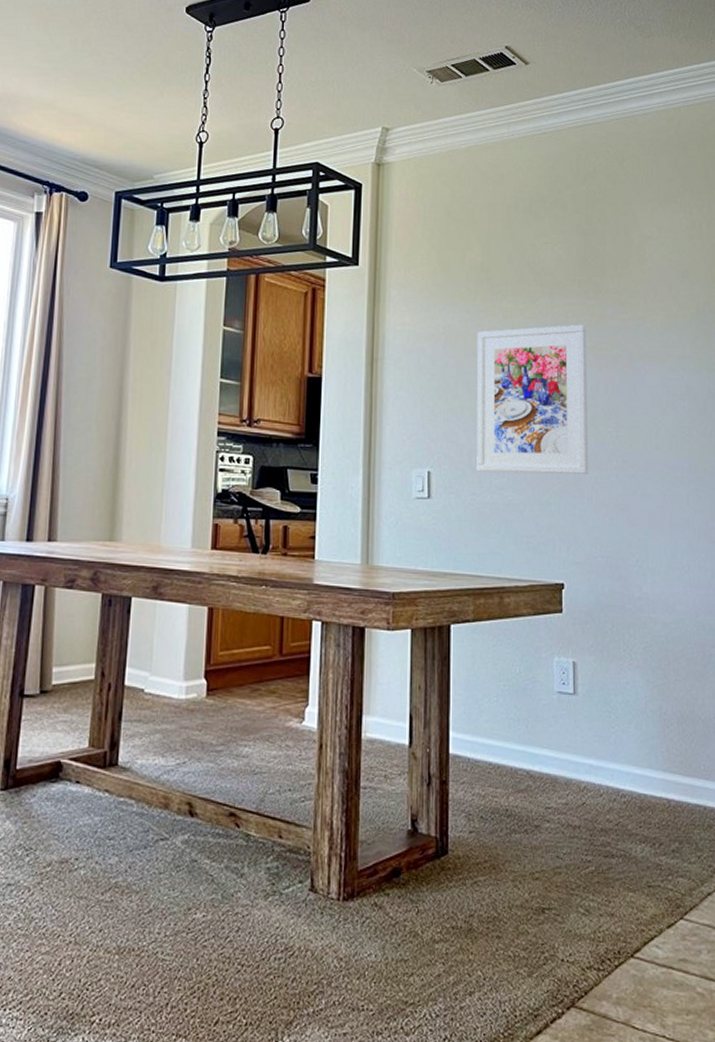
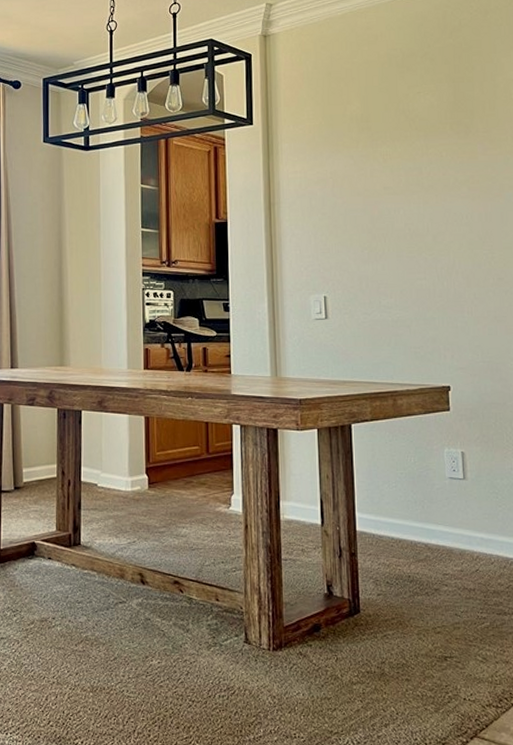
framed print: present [476,324,589,474] -> none [360,161,468,294]

